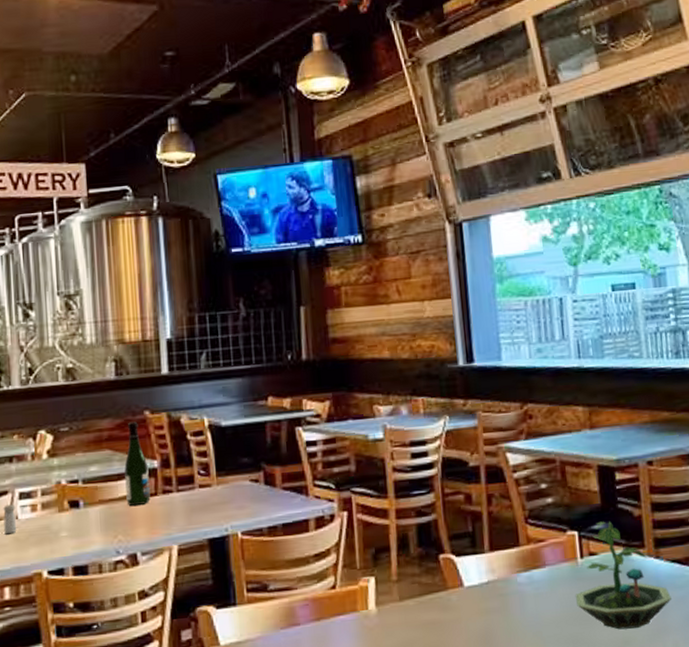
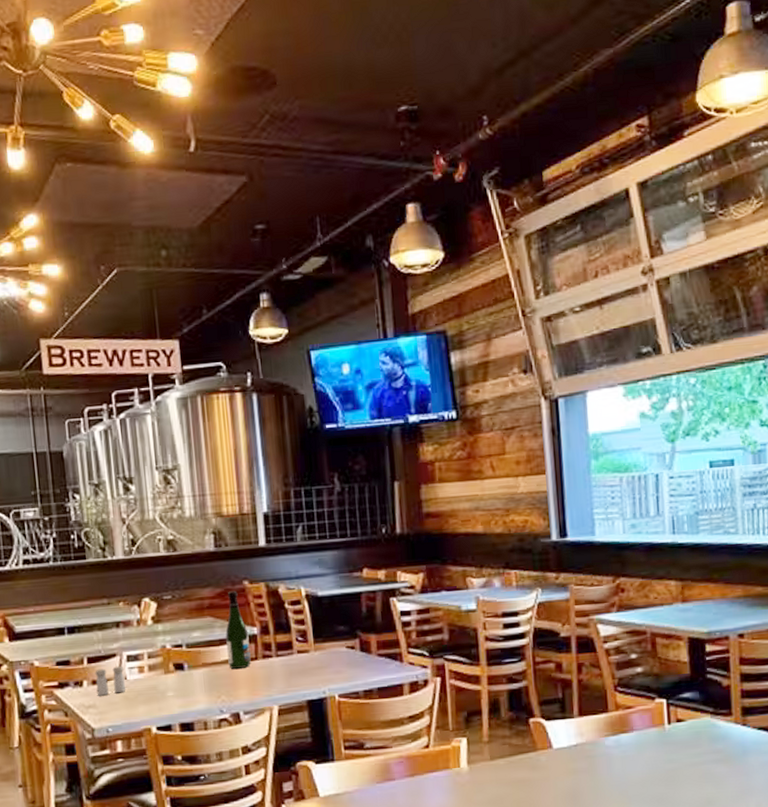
terrarium: present [575,521,672,630] -> none [661,690,756,791]

